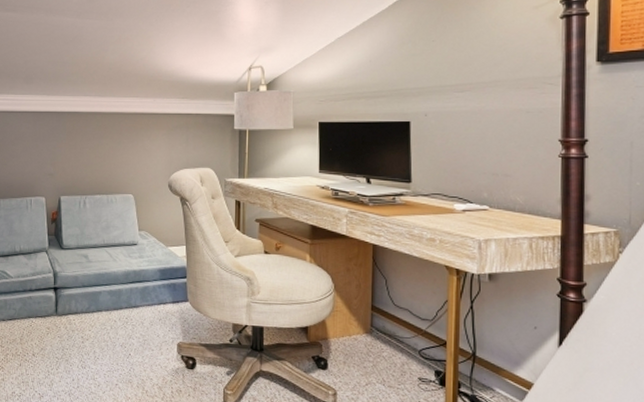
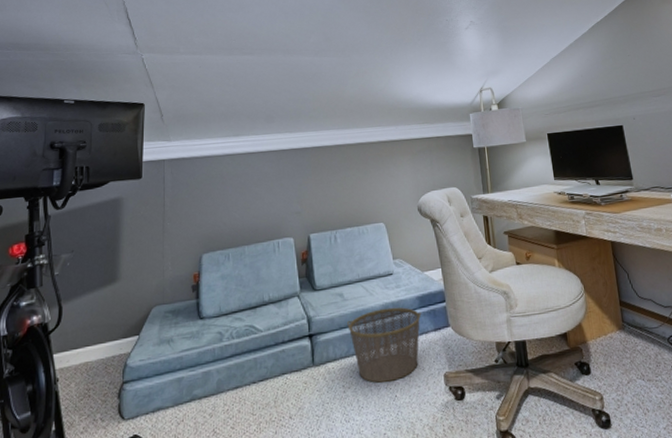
basket: none [90,274,162,341] -> present [347,307,422,383]

